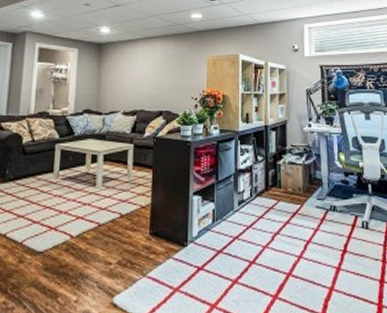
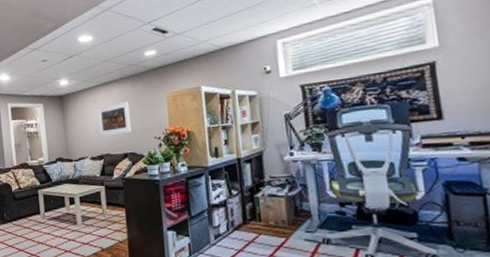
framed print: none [136,59,170,91] -> present [97,102,132,136]

